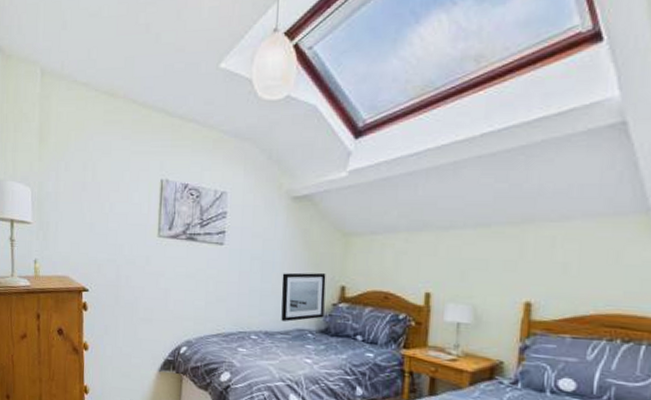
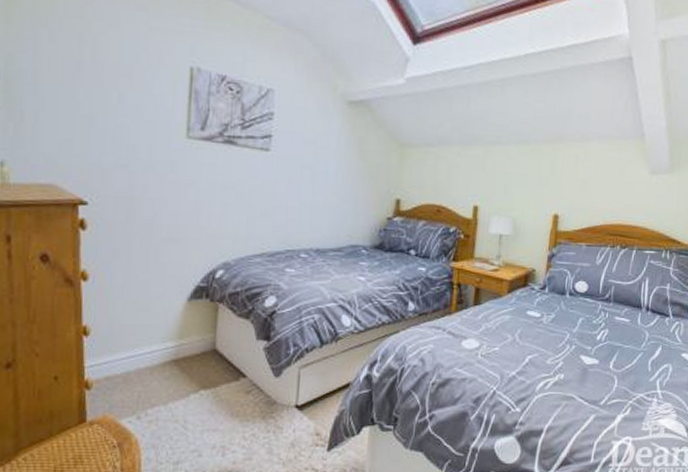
wall art: present [281,272,326,322] -> none [334,184,382,237]

